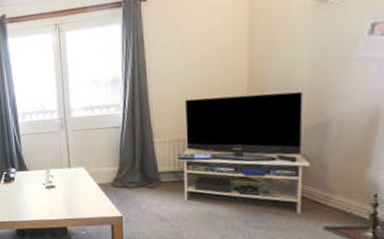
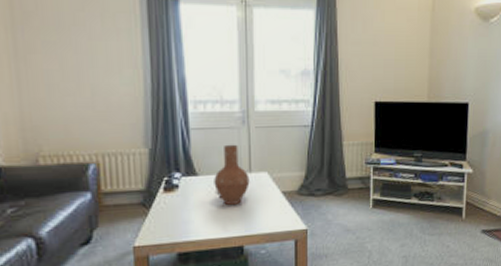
vase: none [40,145,70,194] -> present [214,144,250,205]

